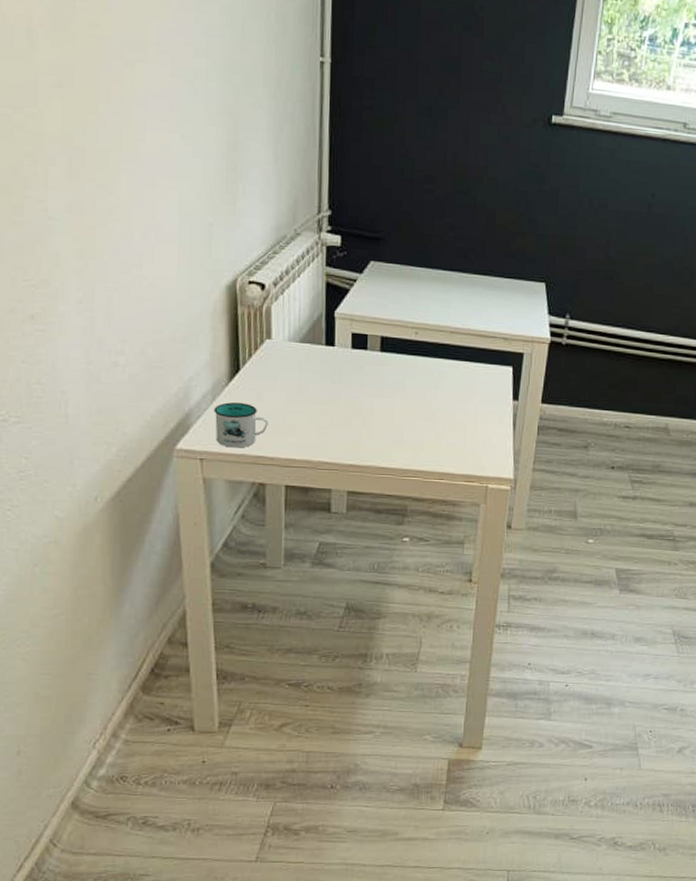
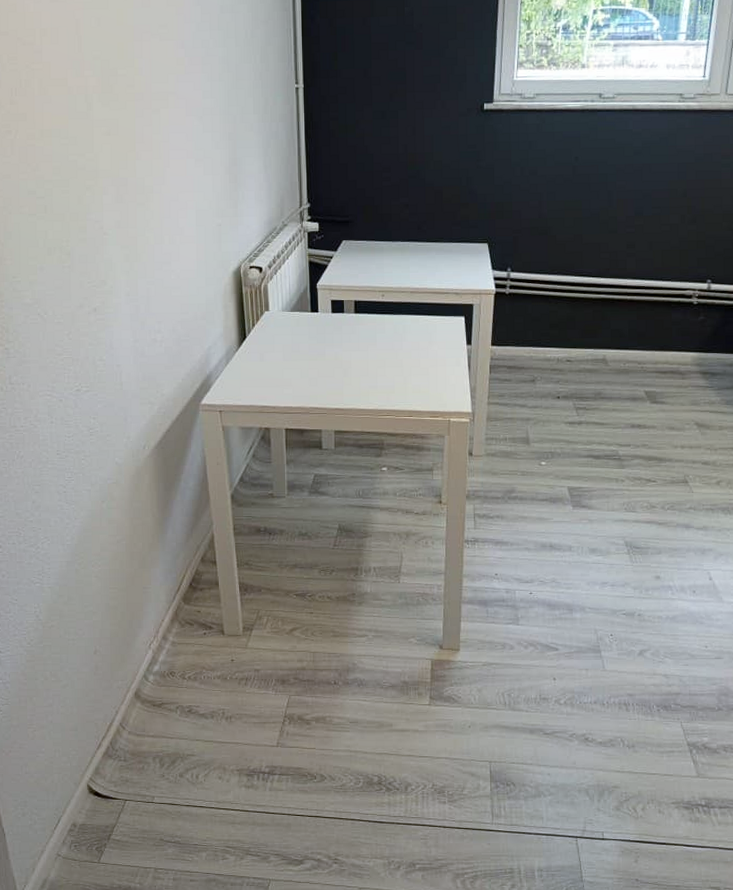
mug: present [214,402,268,448] -> none [228,364,270,401]

